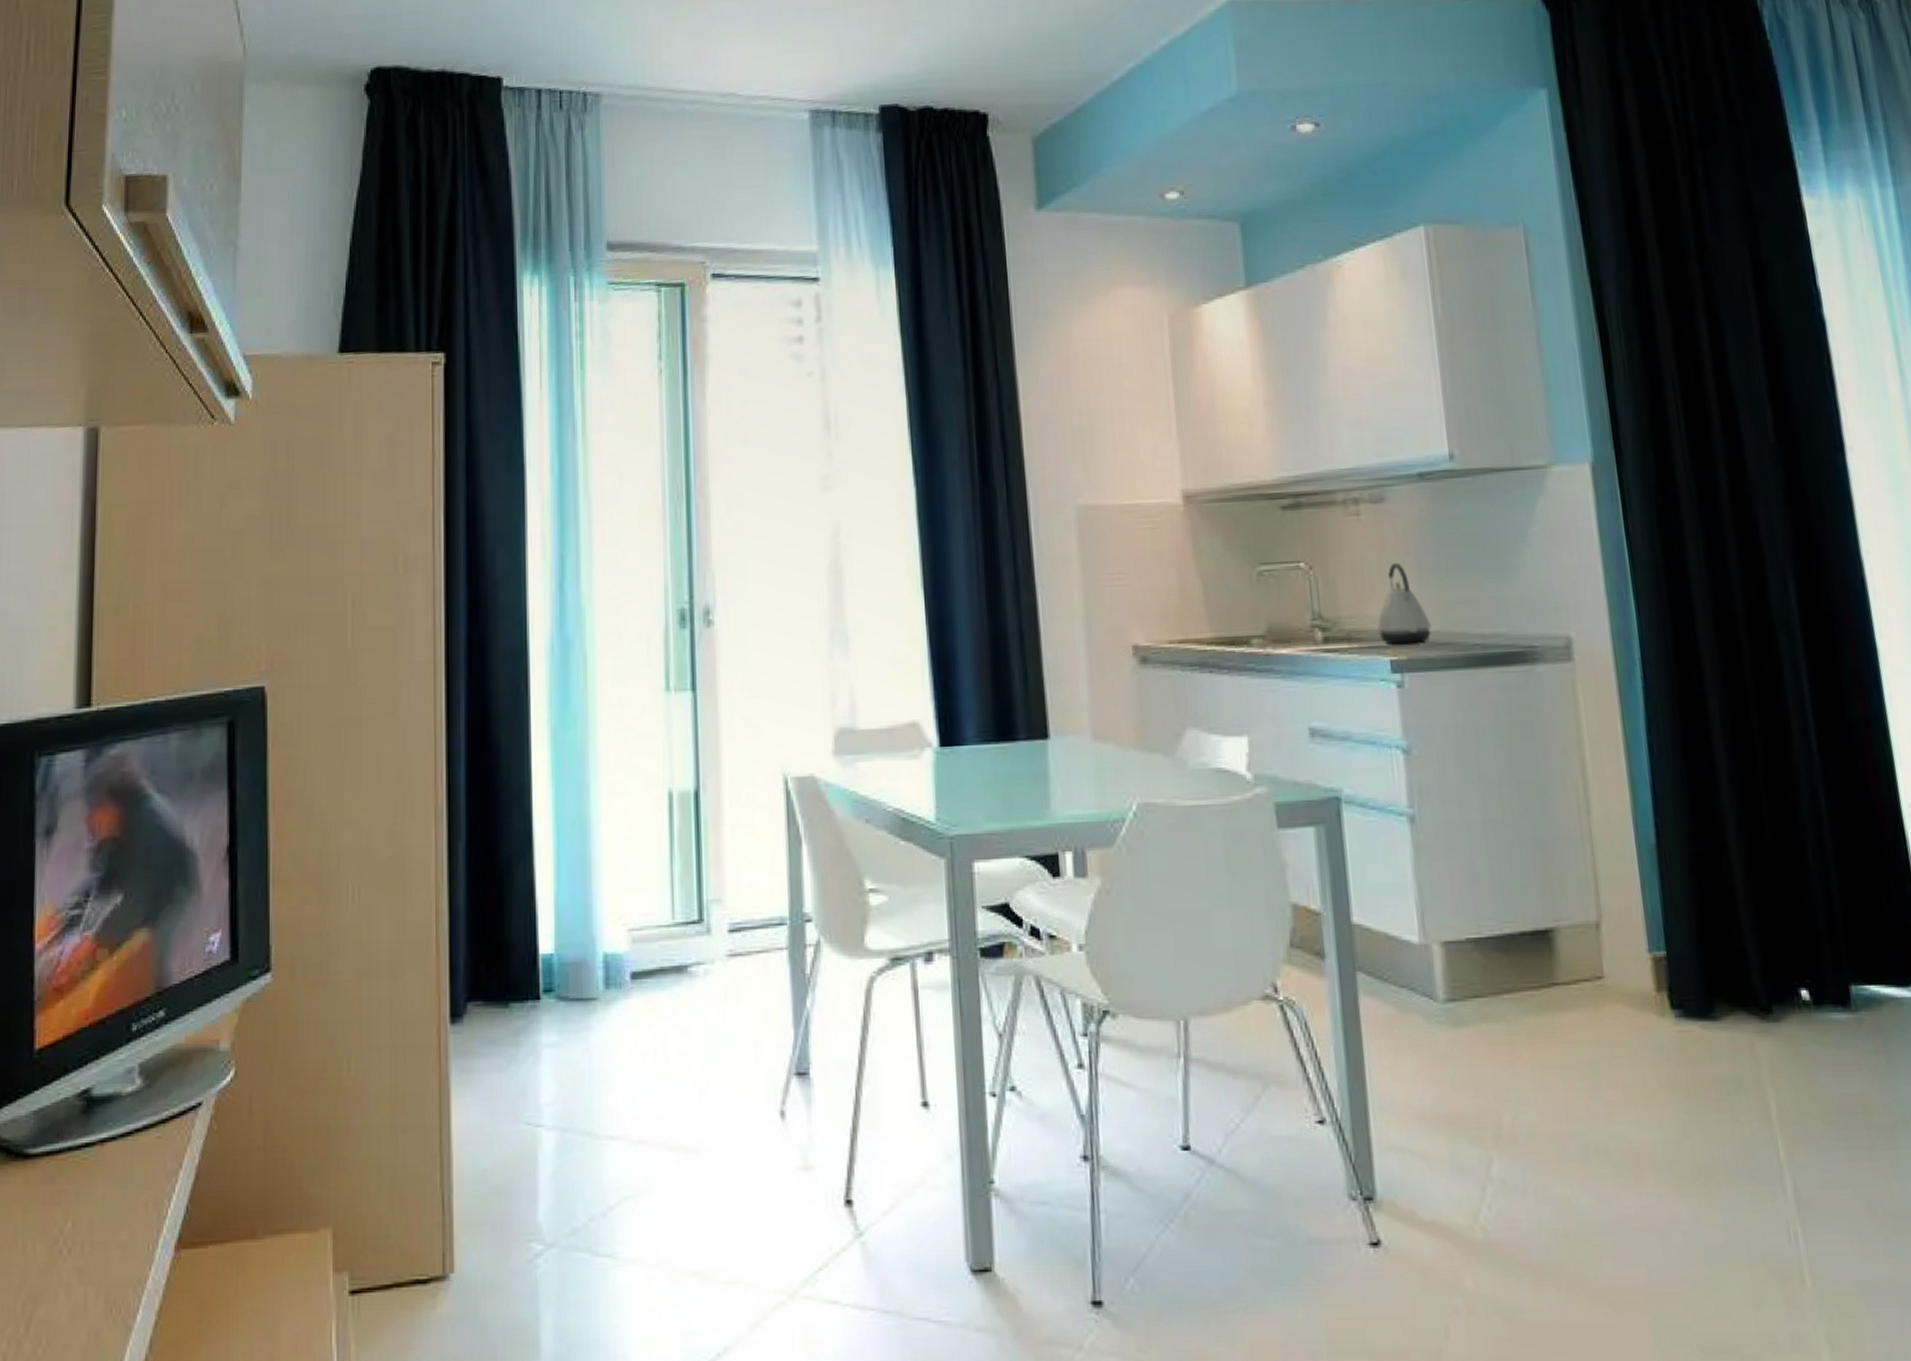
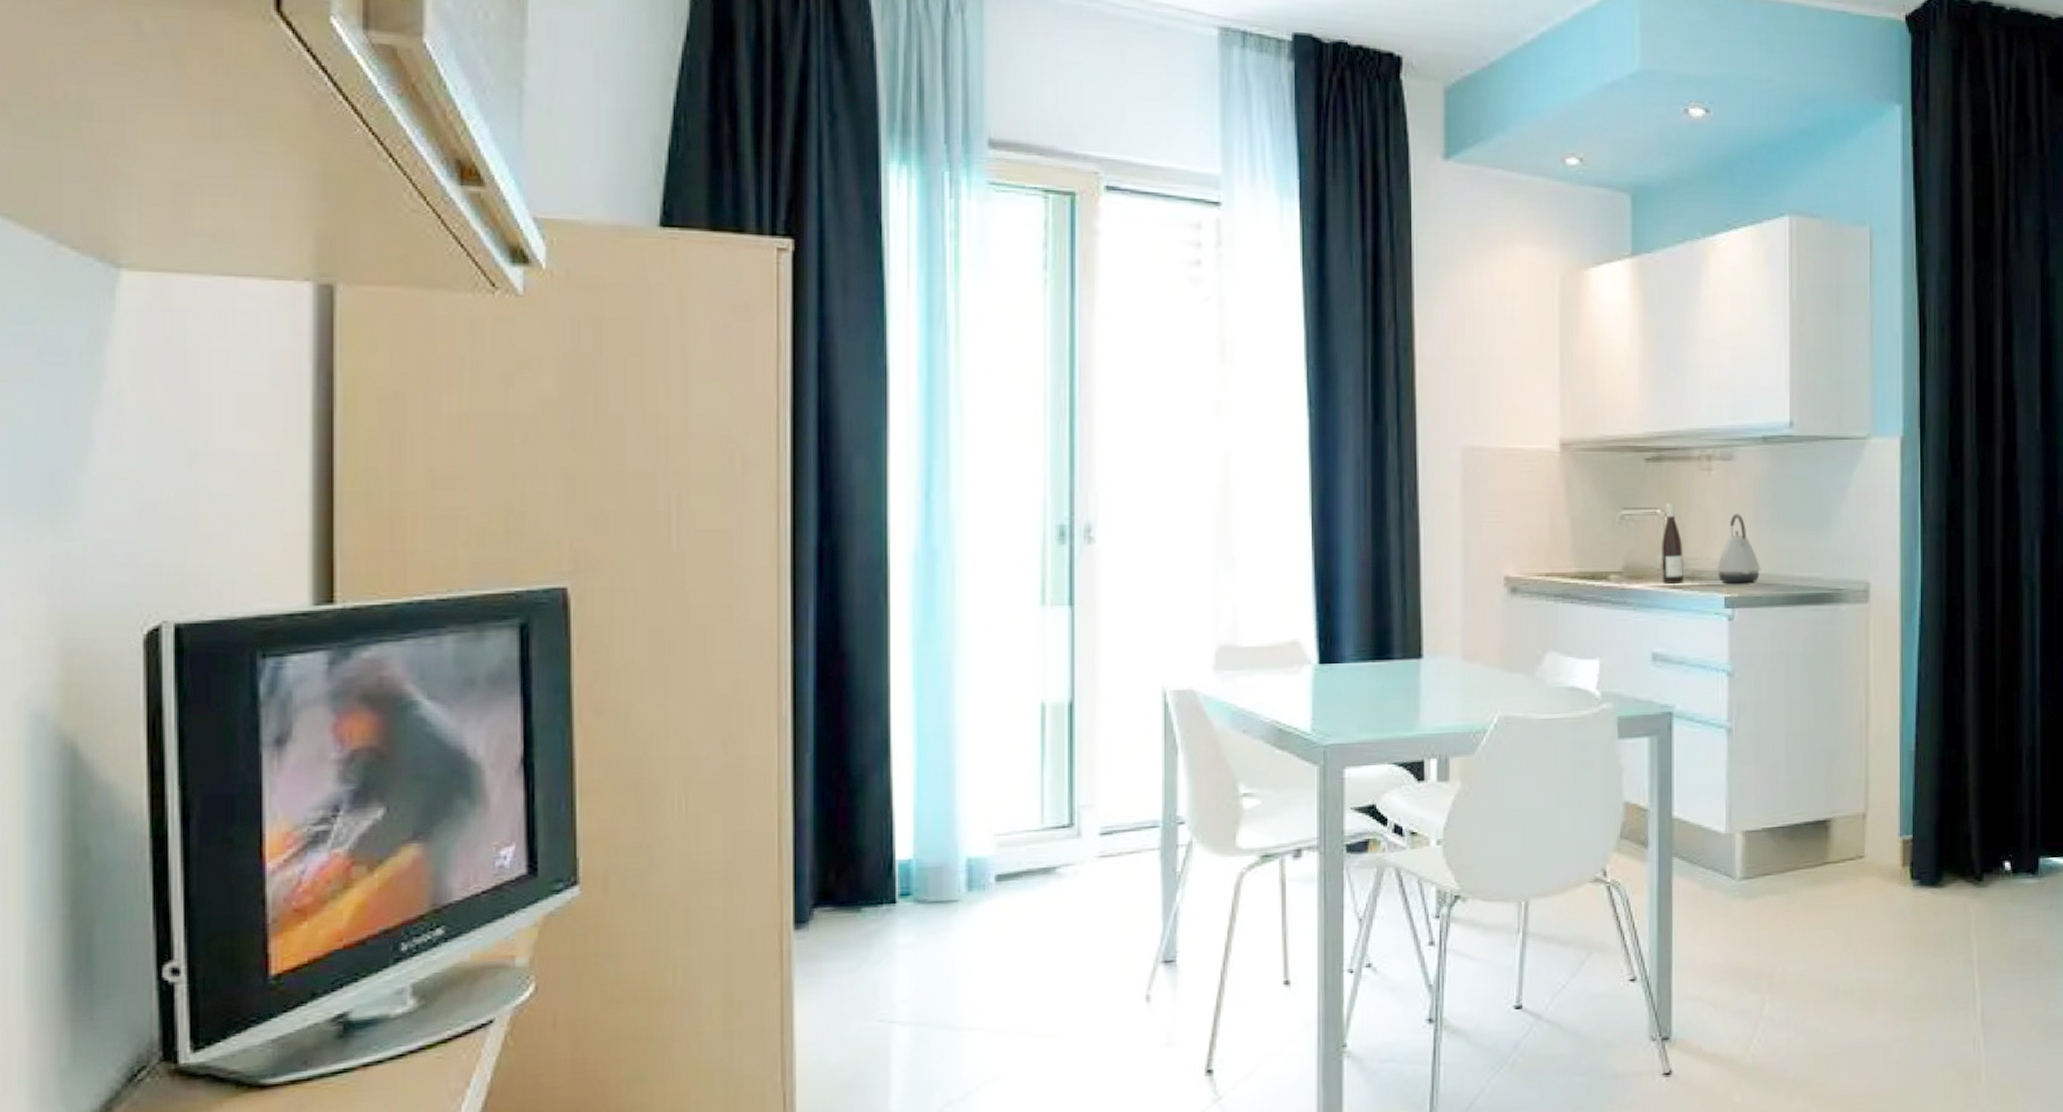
bottle: none [1308,555,1339,647] -> present [1661,504,1683,584]

